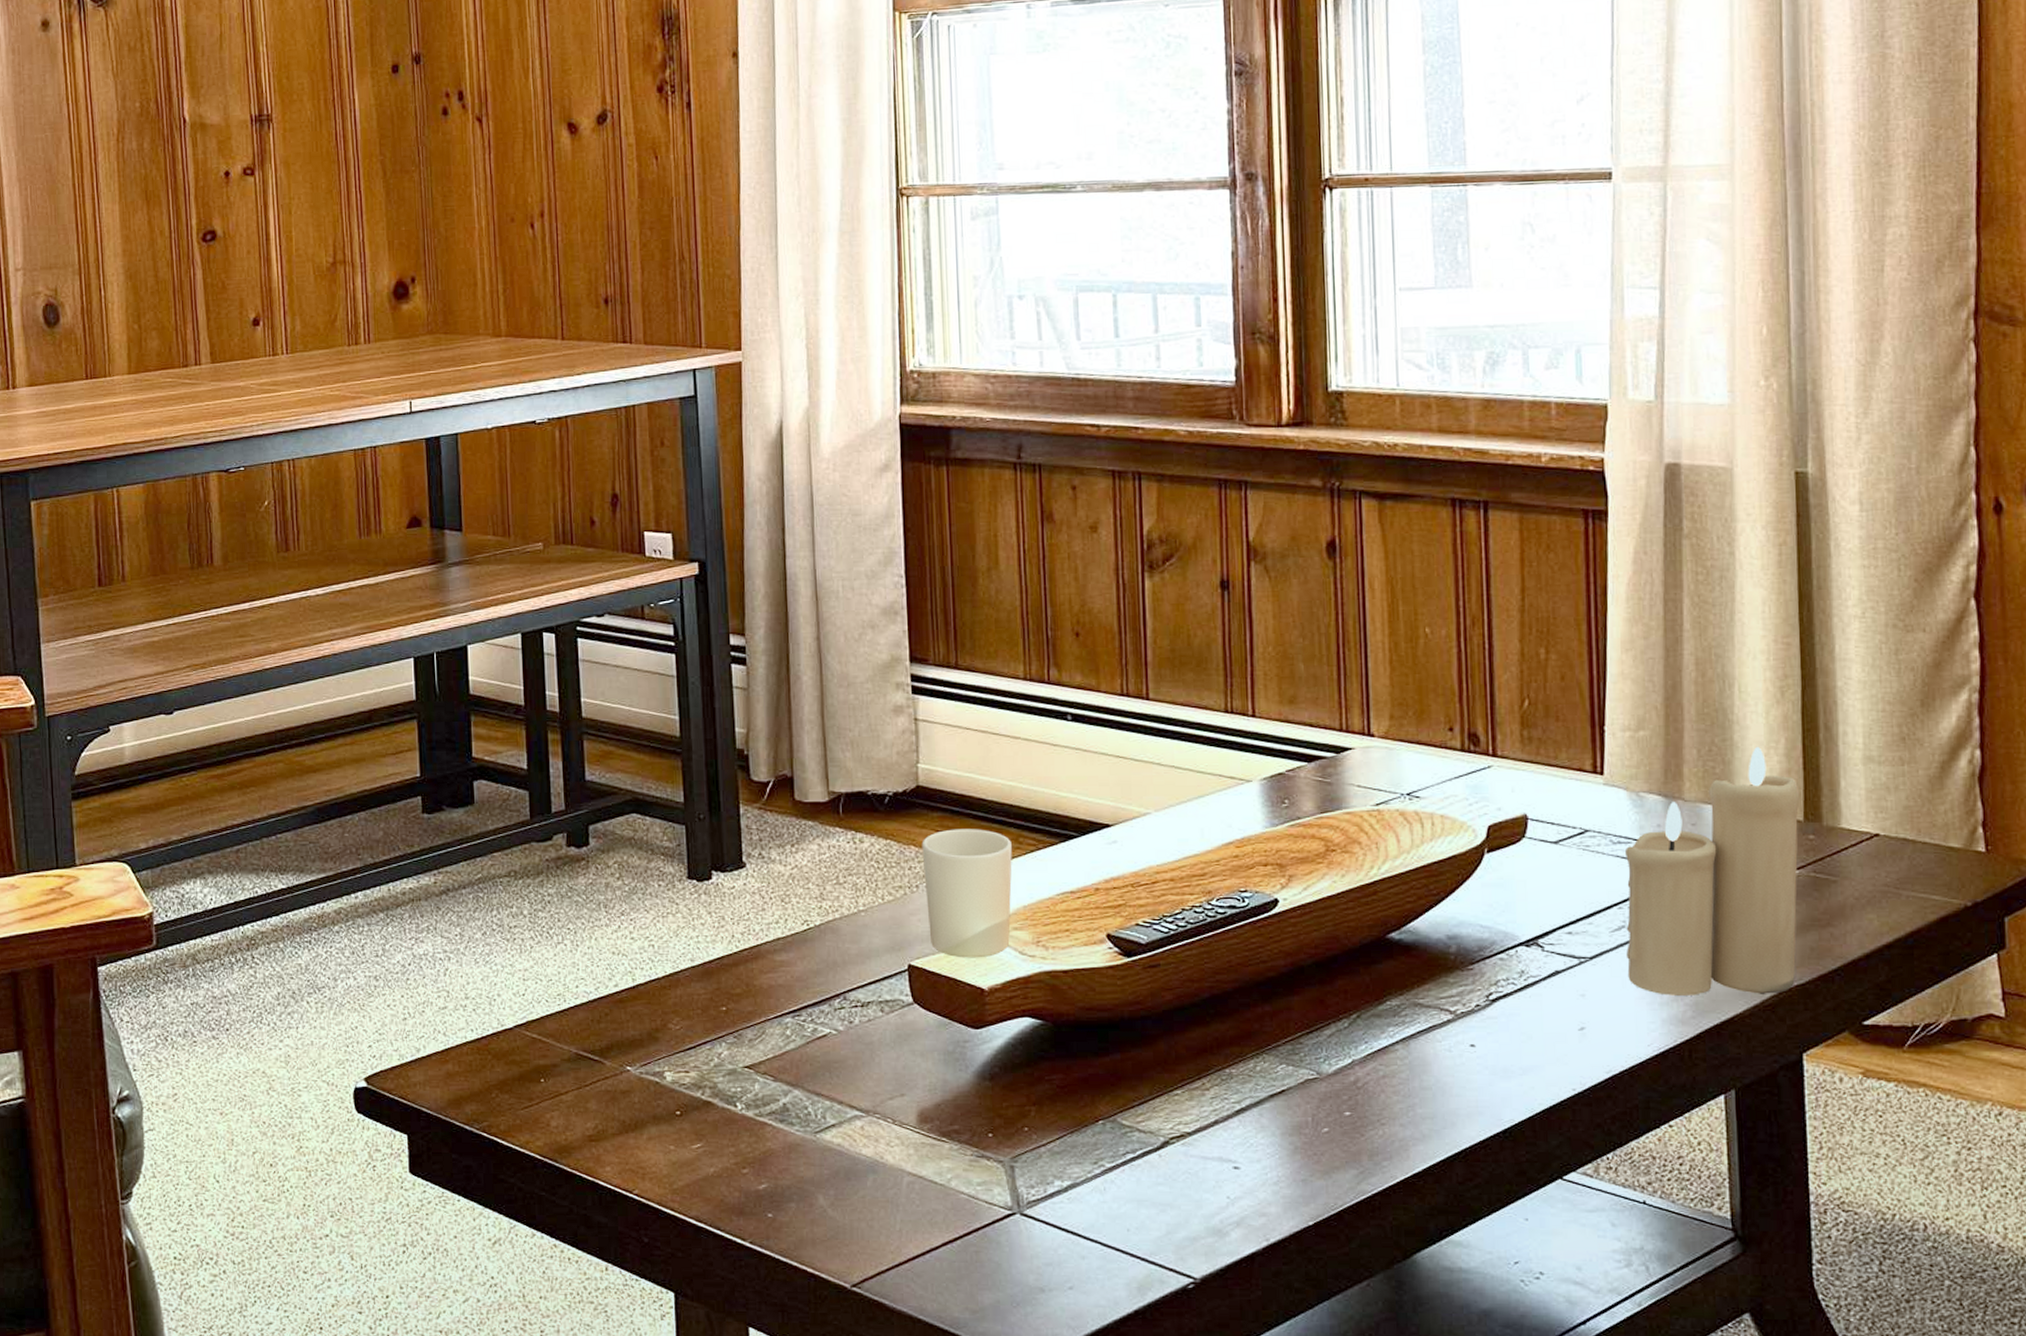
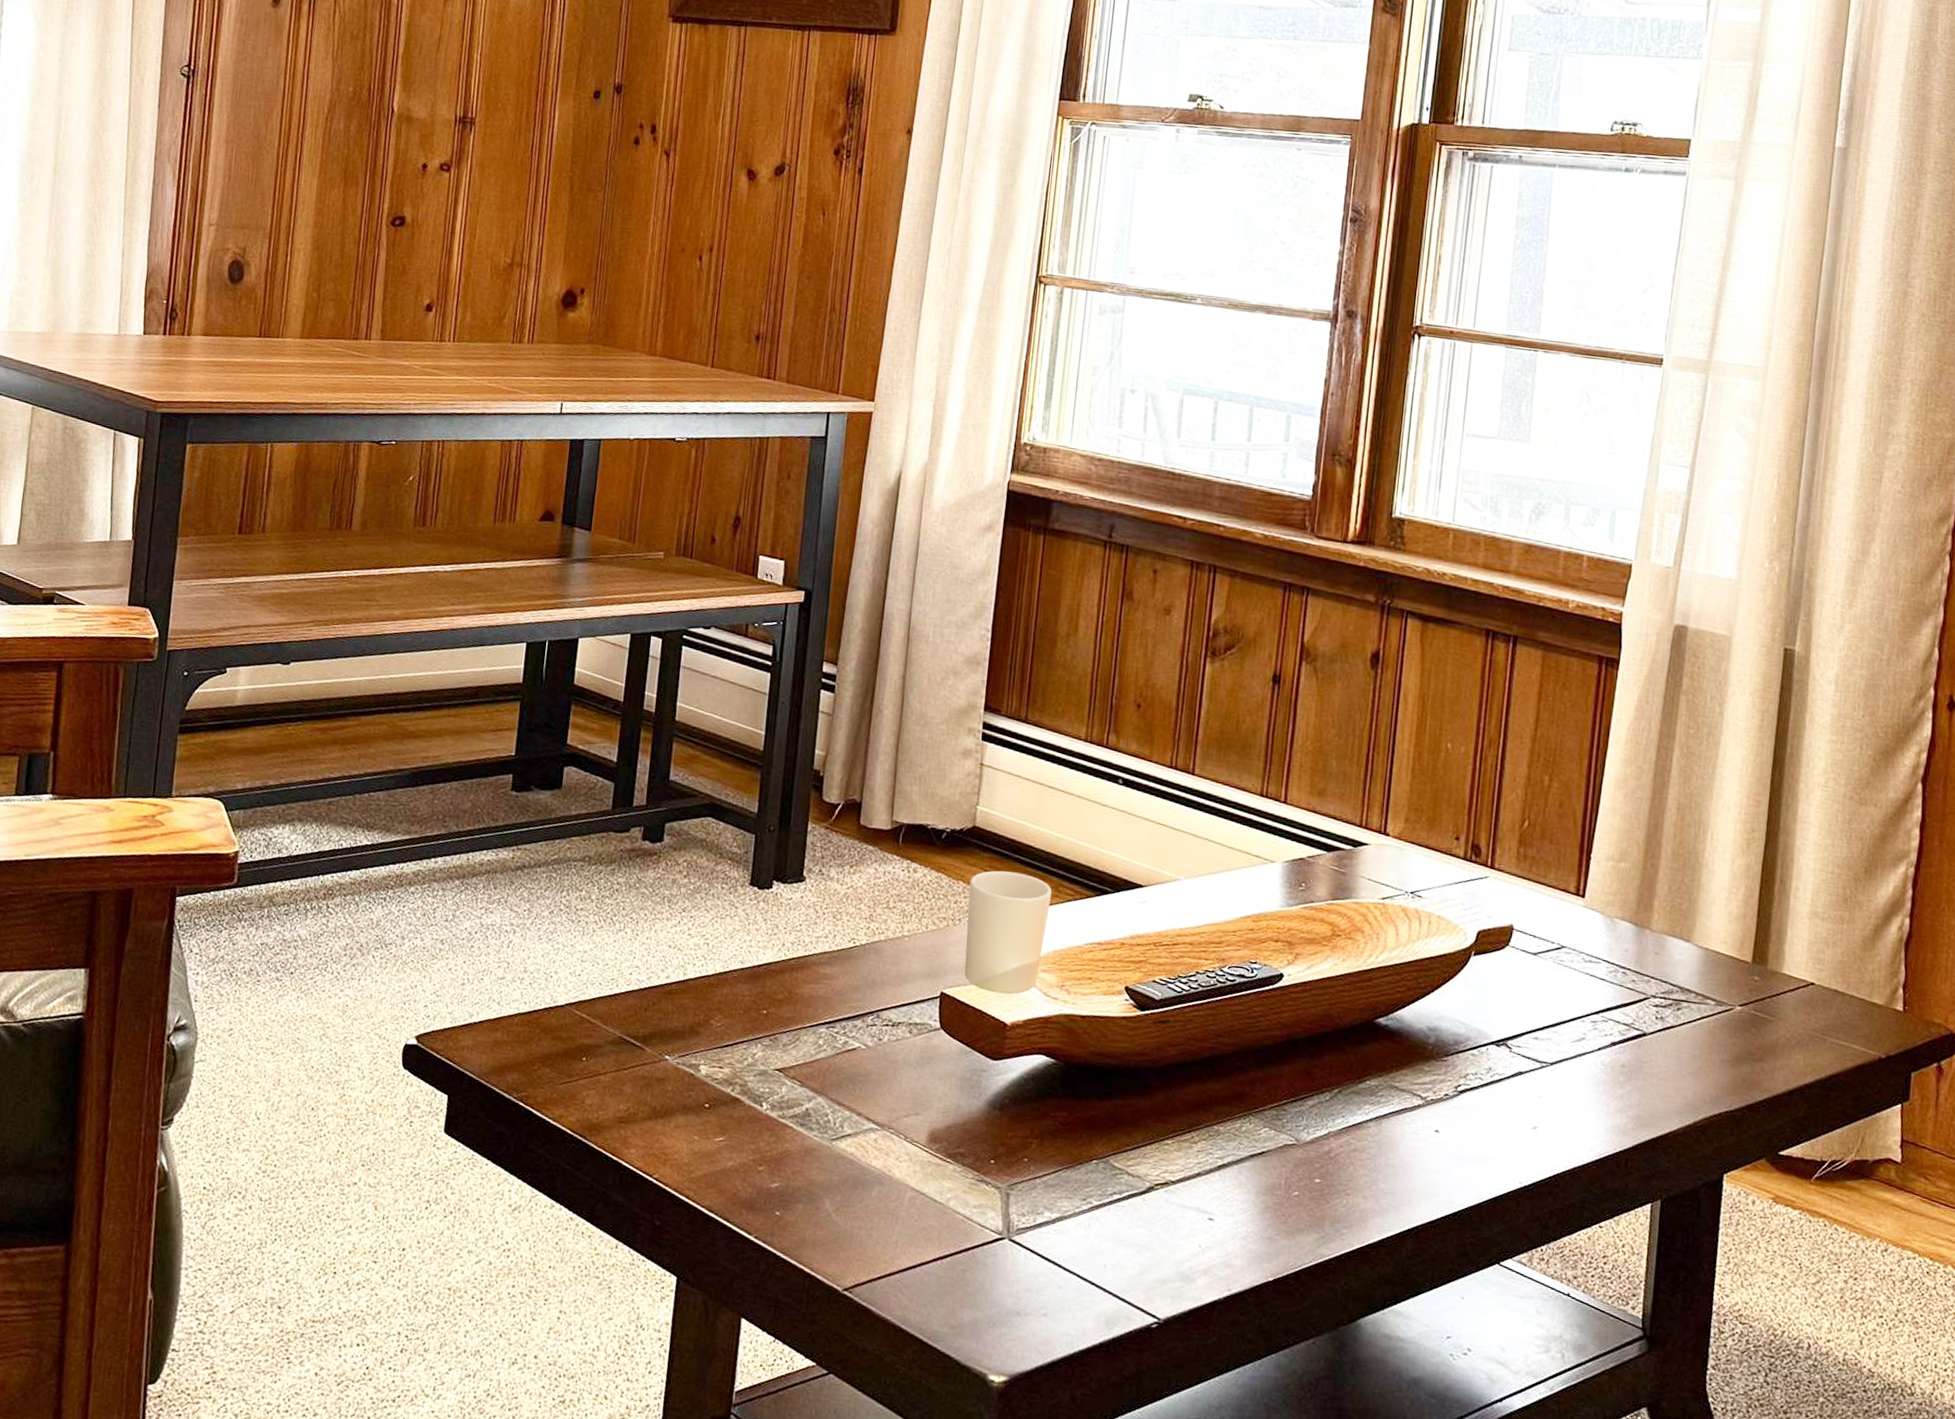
candle: present [1624,746,1800,995] -> none [1581,889,1752,1117]

